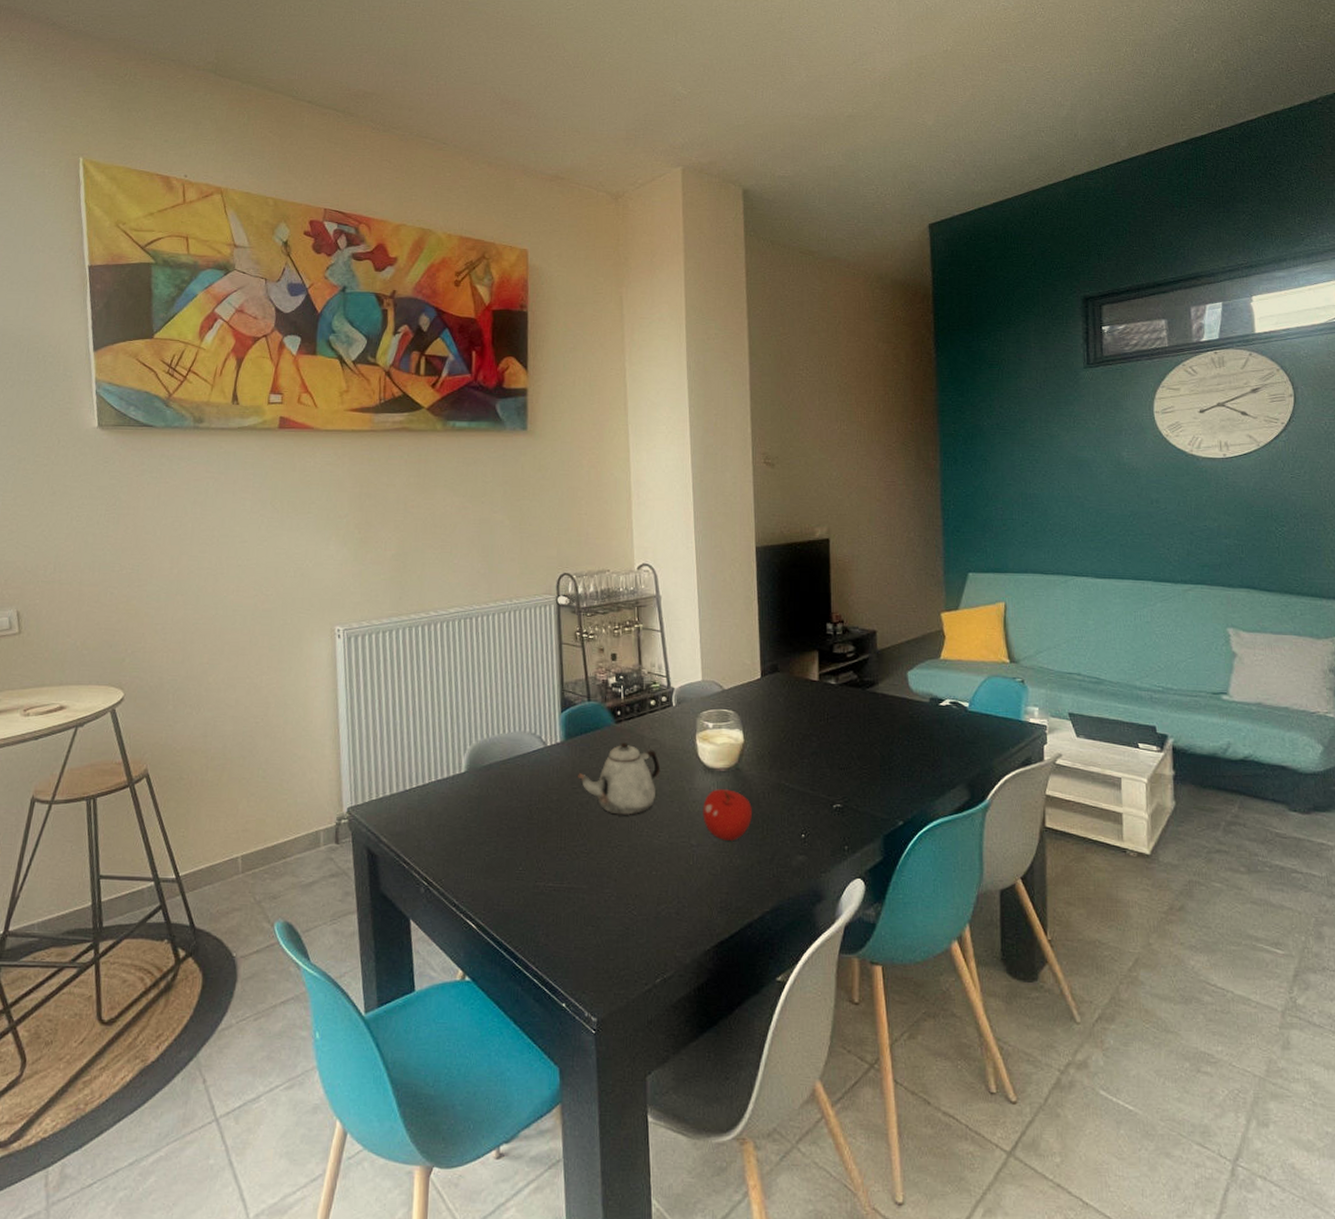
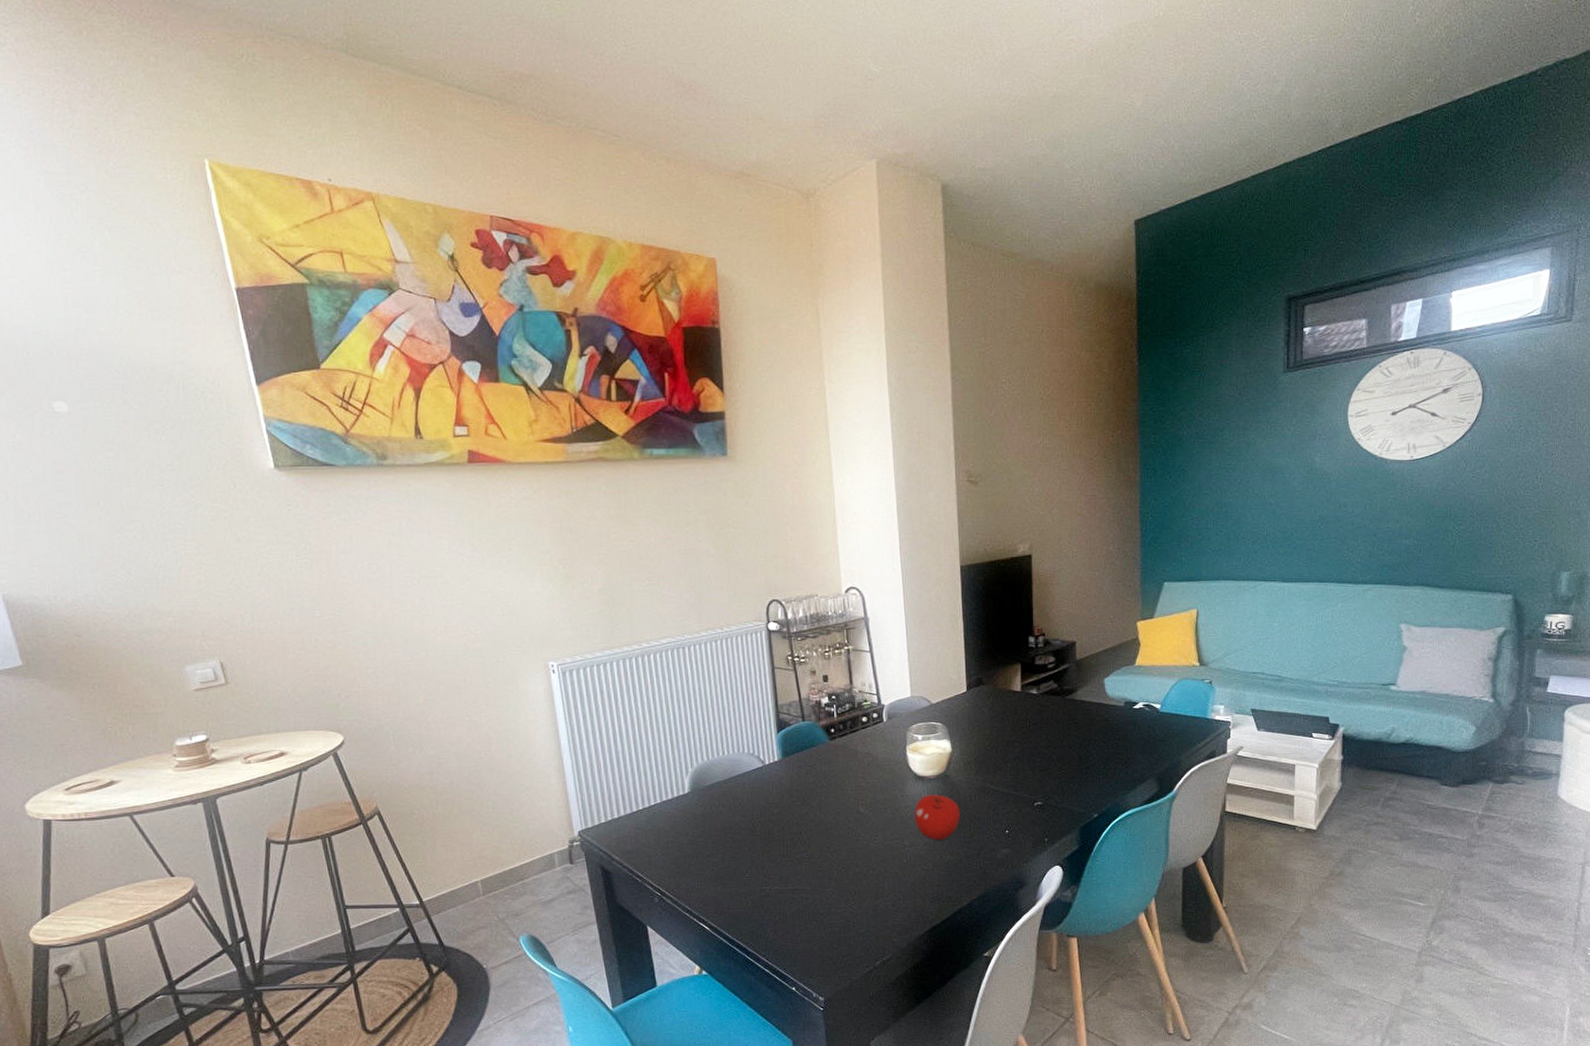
teapot: present [578,742,661,815] -> none [796,757,874,823]

